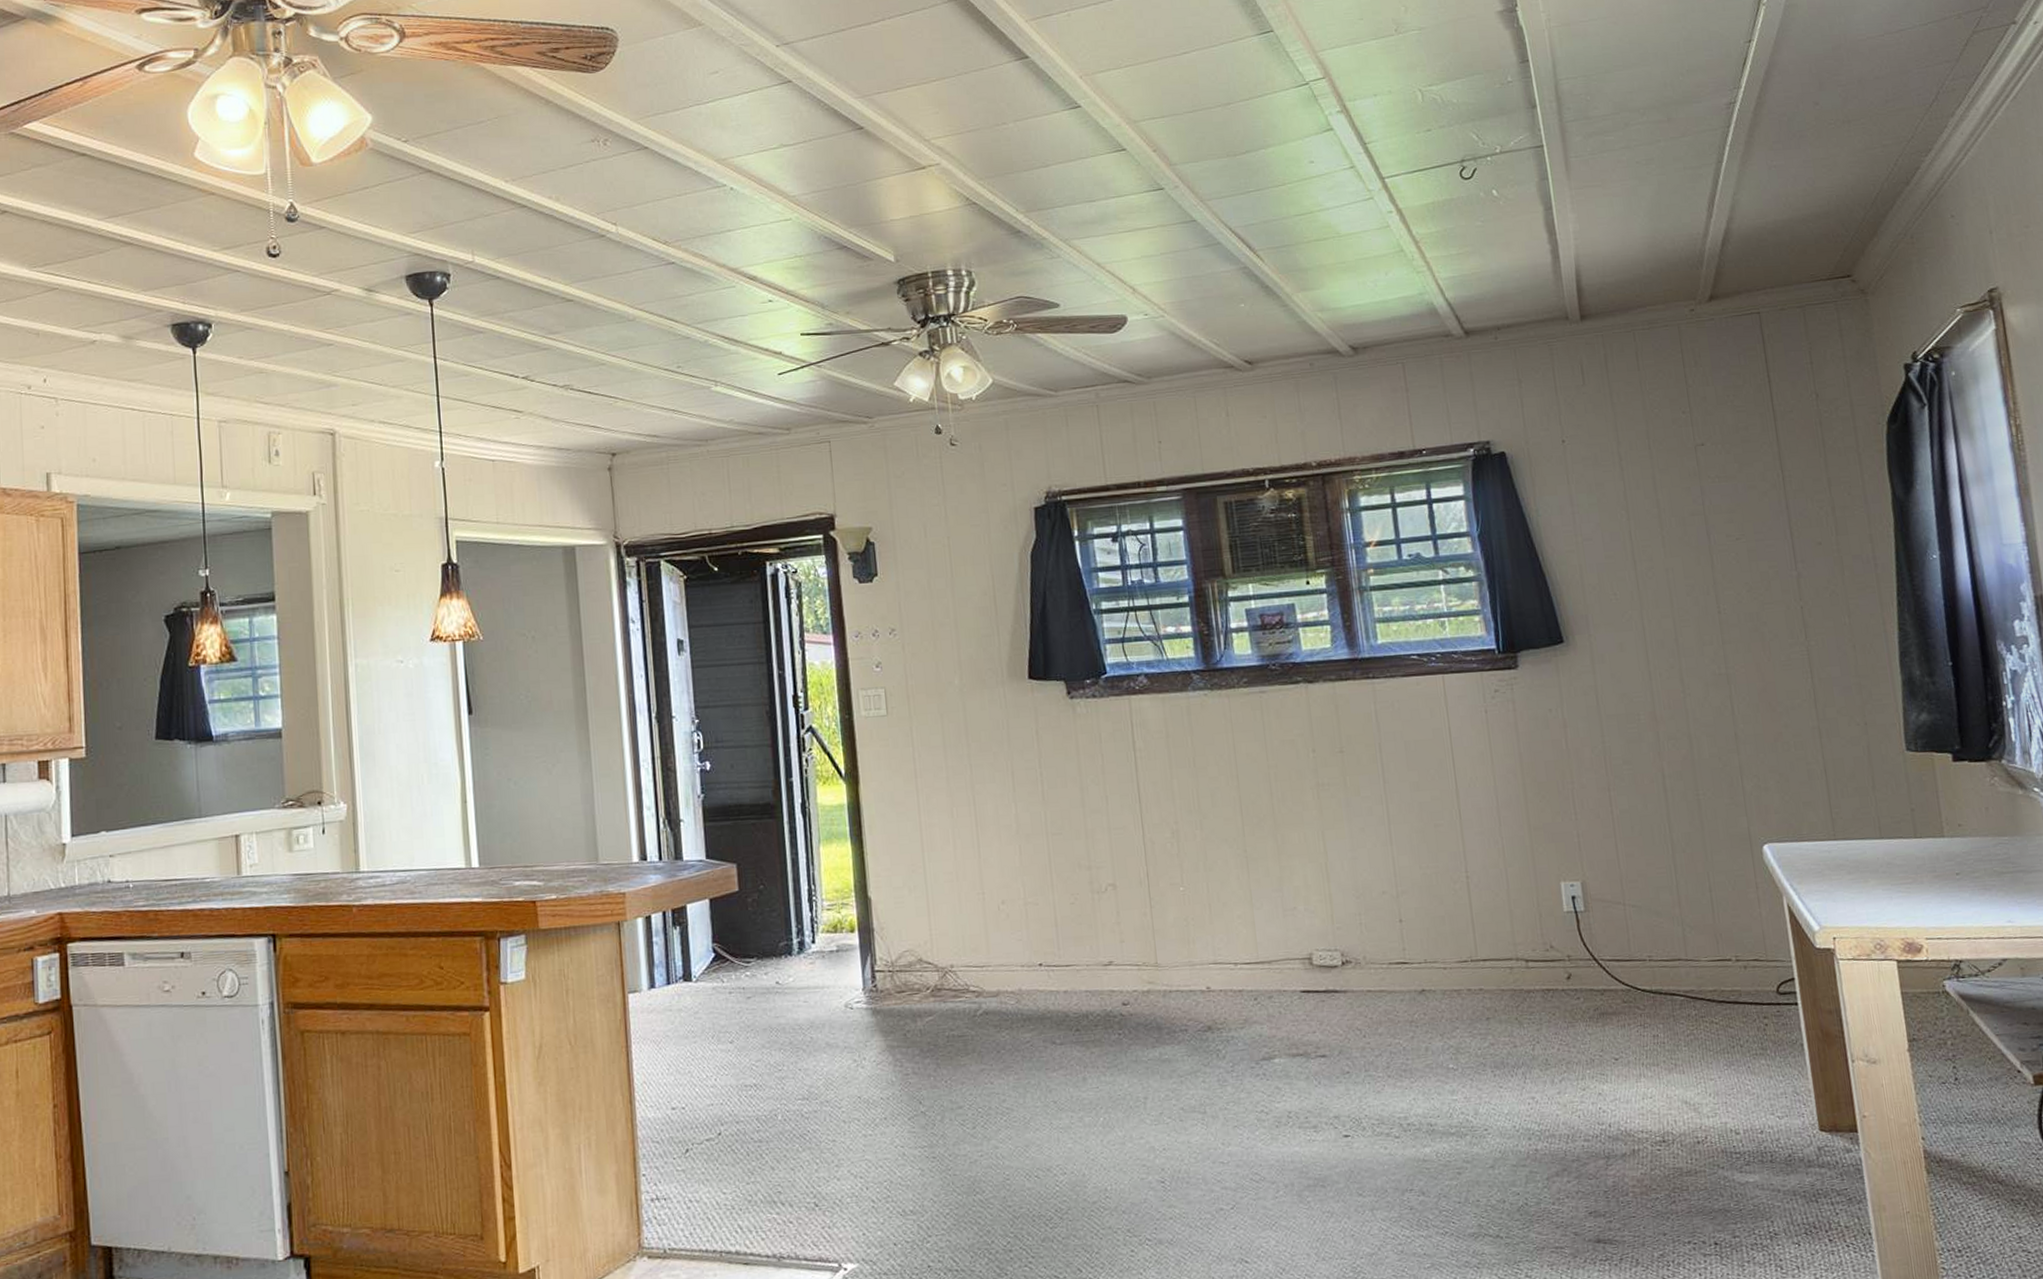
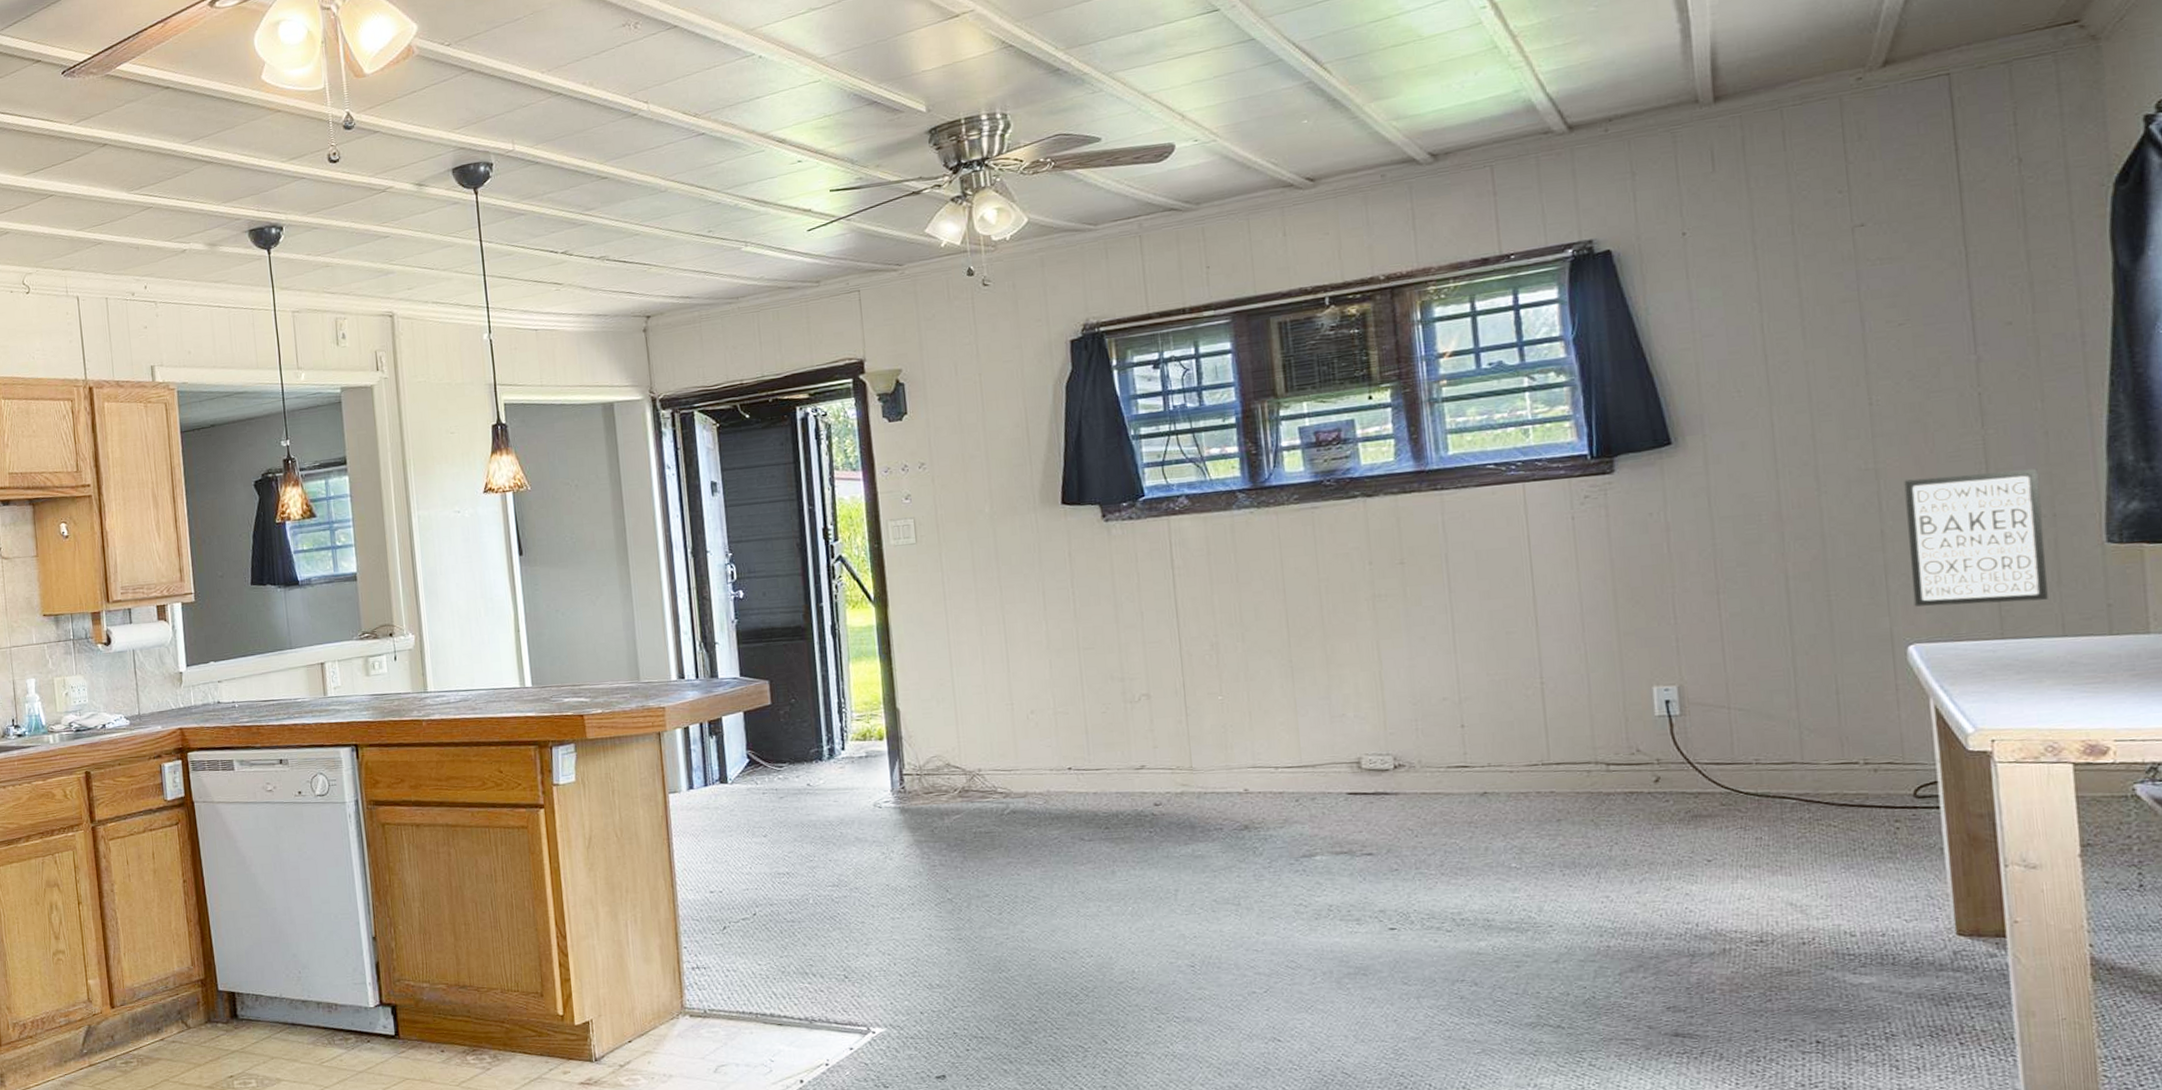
wall art: none [1749,679,1867,807] -> present [1904,468,2048,607]

